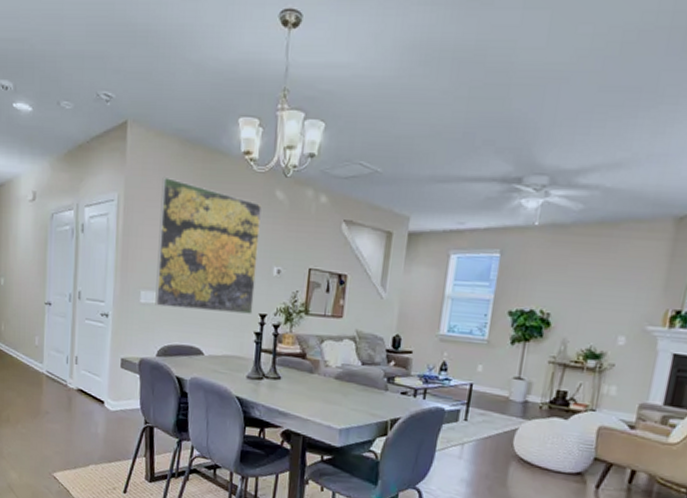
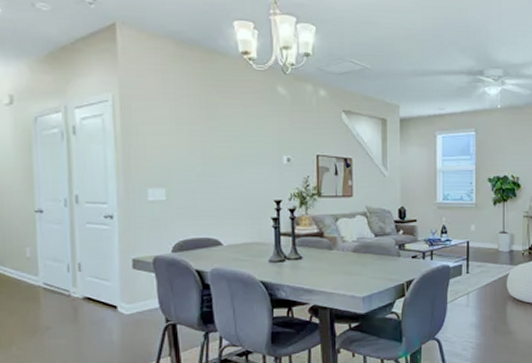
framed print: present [155,176,262,314] -> none [160,76,268,202]

